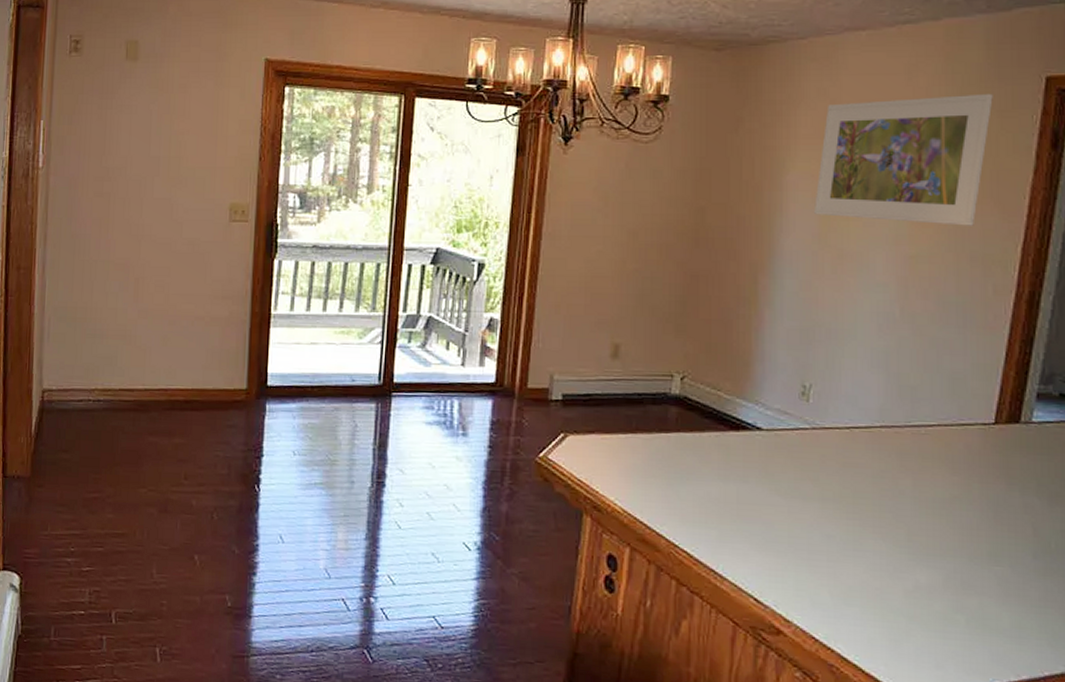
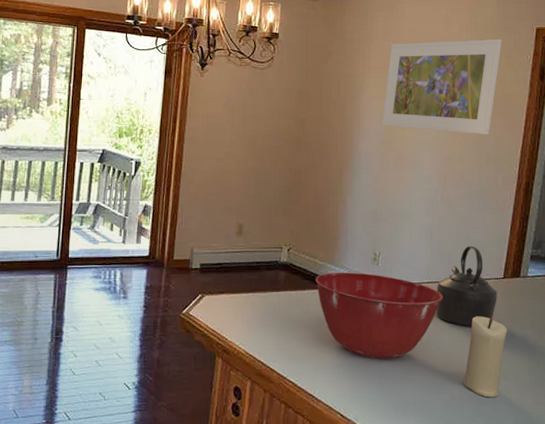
mixing bowl: none [719,409,905,528] -> present [315,272,444,359]
kettle: none [893,378,985,488] -> present [436,246,497,326]
candle: none [933,475,1002,588] -> present [463,316,508,398]

